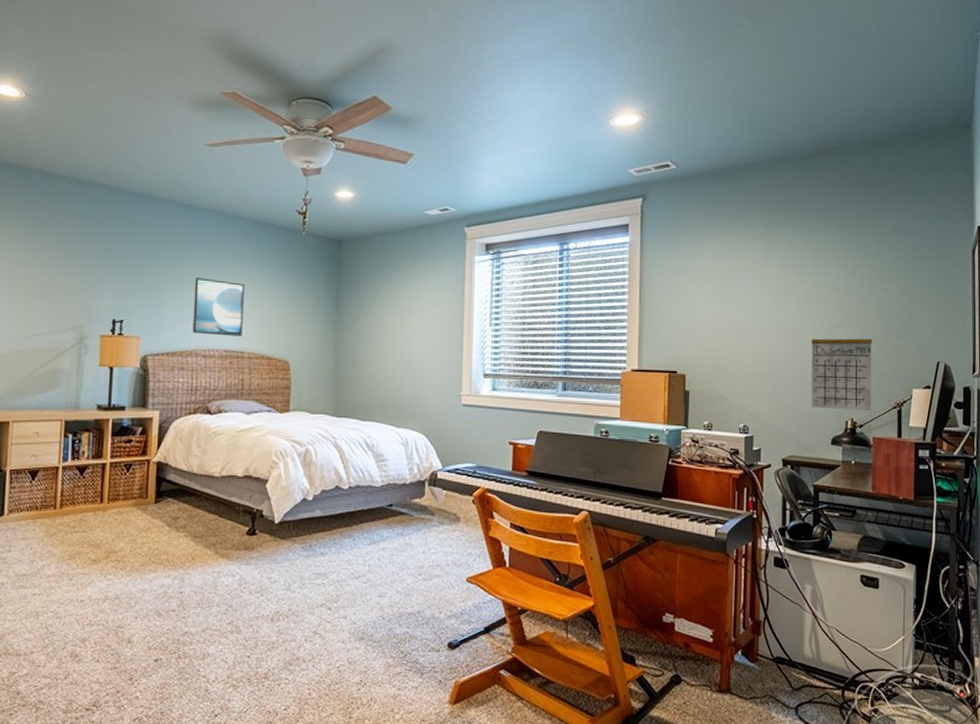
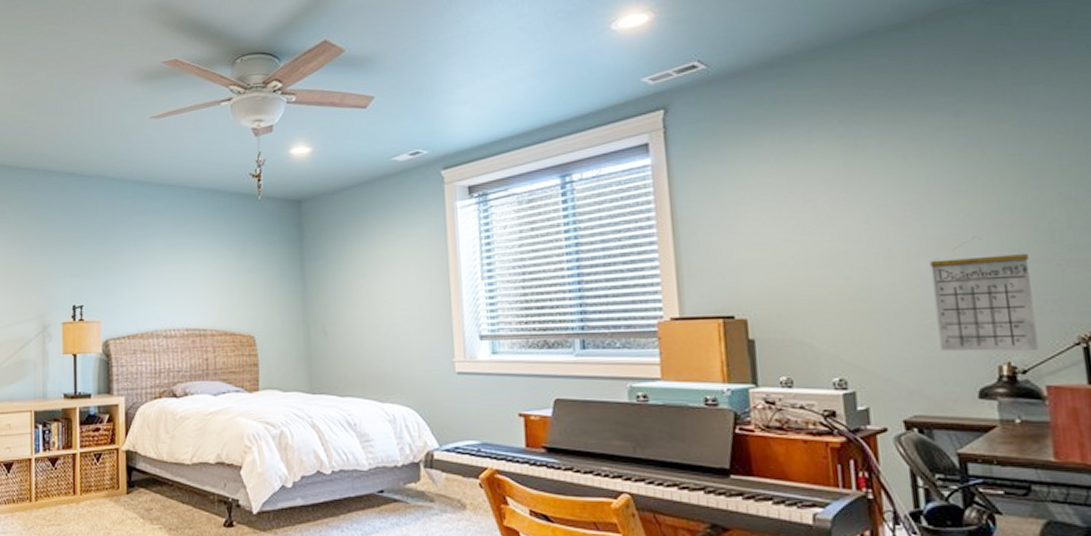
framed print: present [192,278,244,336] -> none [150,255,203,314]

